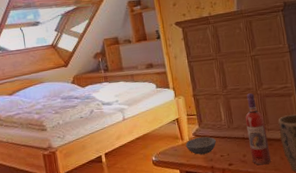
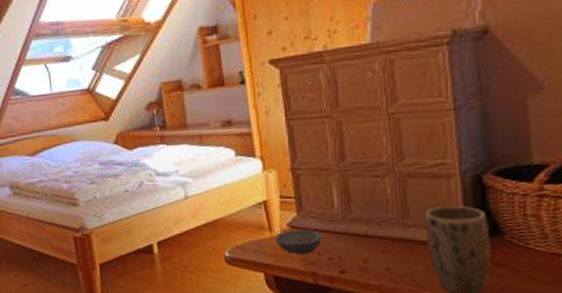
wine bottle: present [245,93,271,165] -> none [371,170,408,277]

